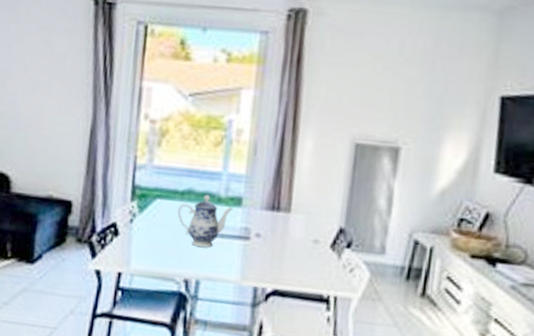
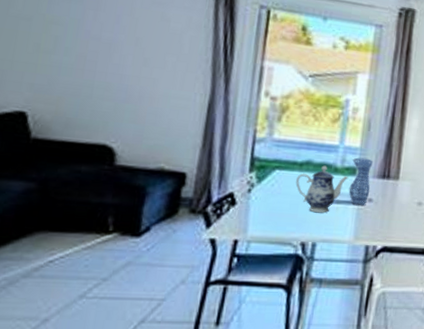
vase: none [234,186,261,241] -> present [348,157,374,205]

